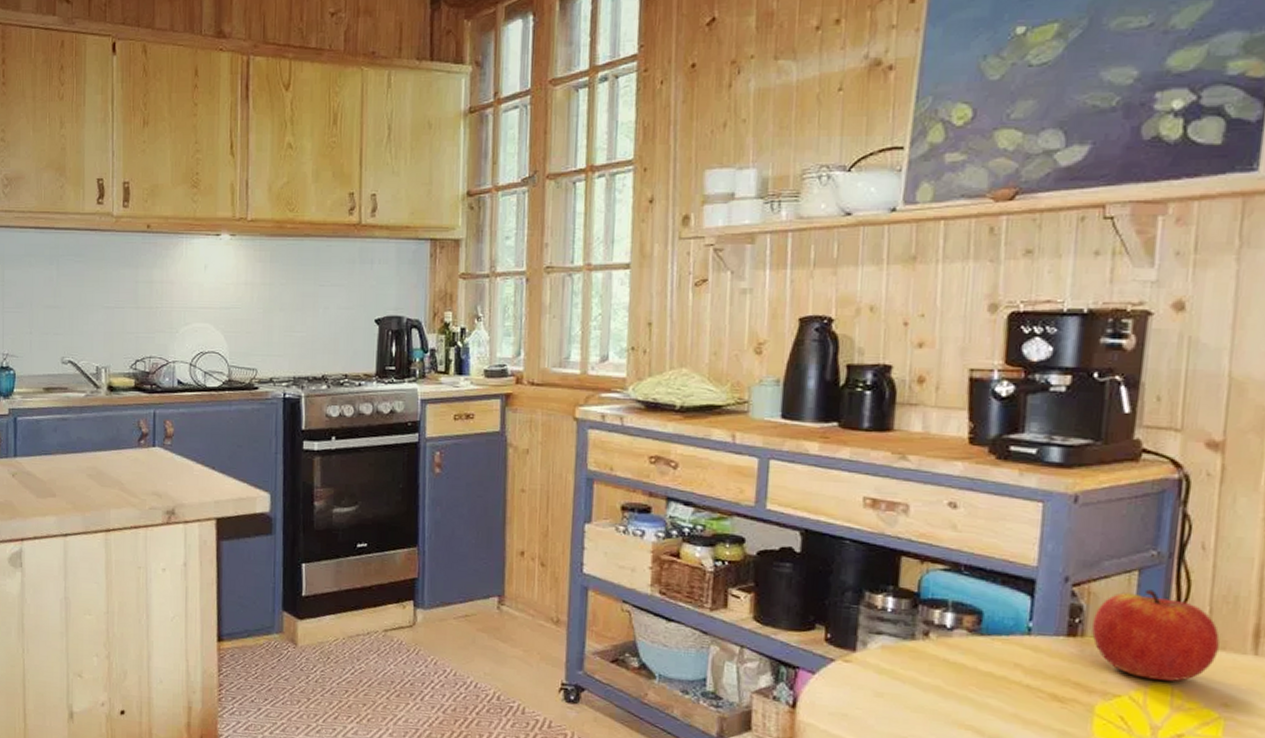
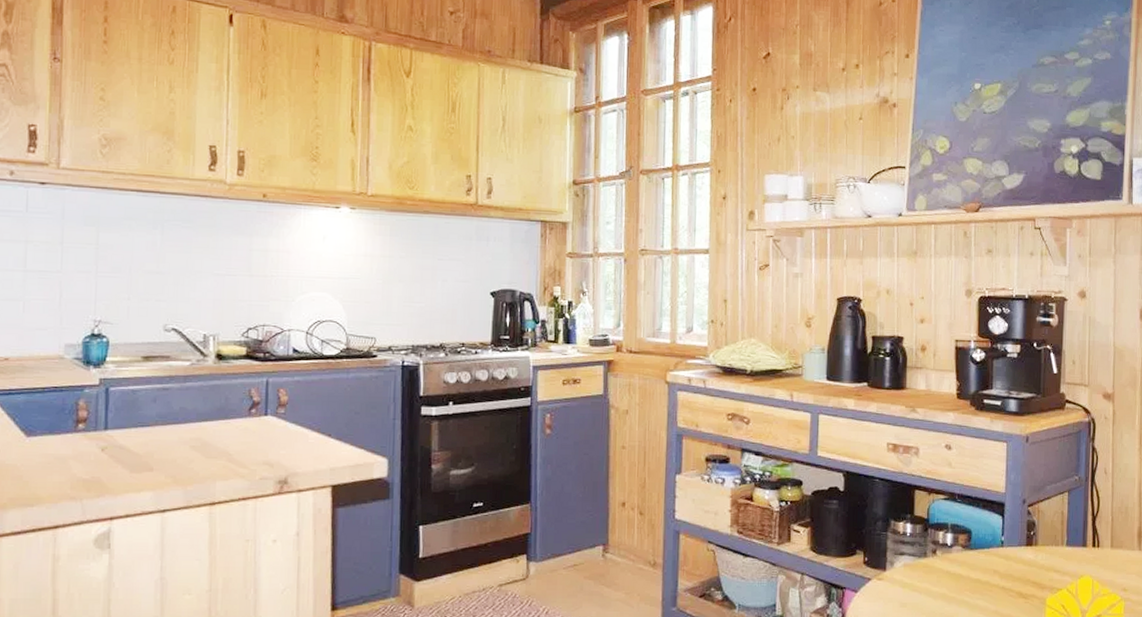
apple: present [1092,589,1220,682] -> none [1042,506,1118,574]

